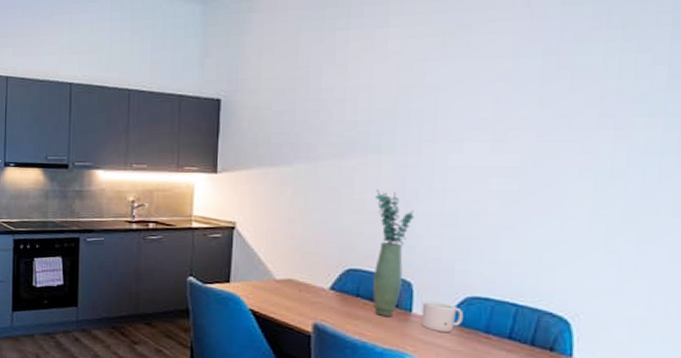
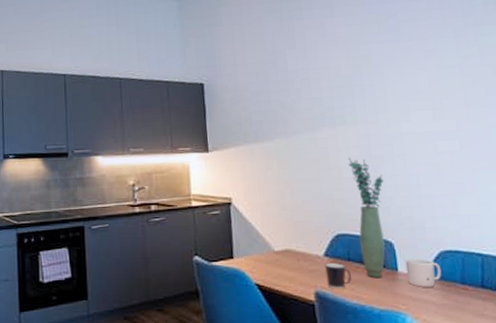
mug: none [328,297,357,324] -> present [325,263,351,289]

